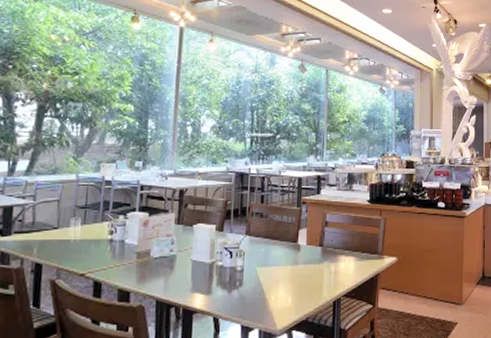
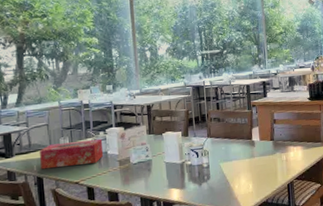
tissue box: none [42,225,121,254] -> present [40,139,104,170]

